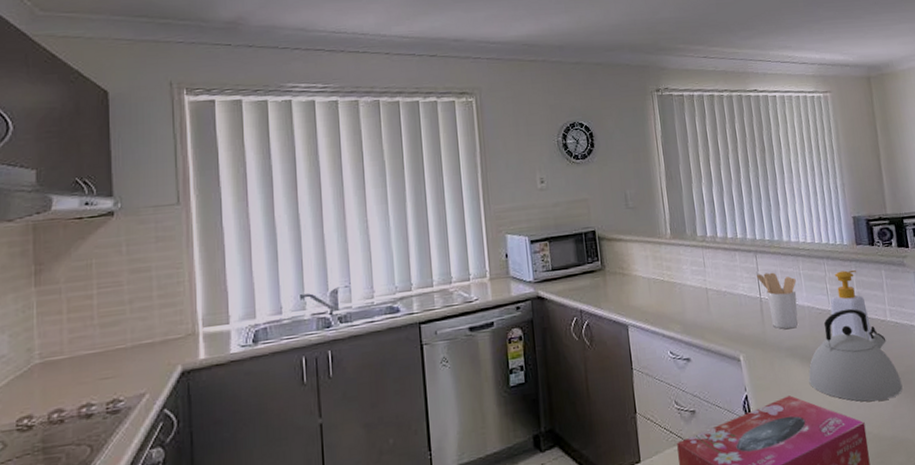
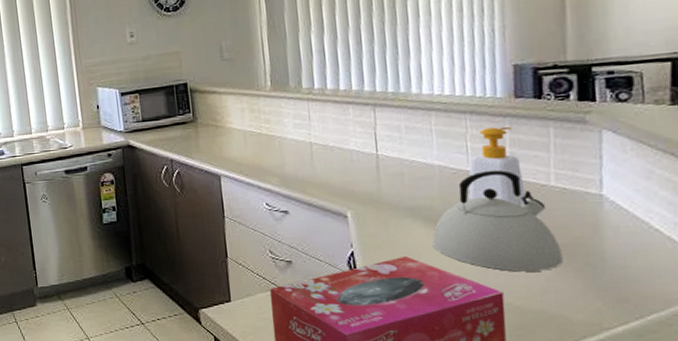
utensil holder: present [757,272,799,329] -> none [374,127,425,189]

